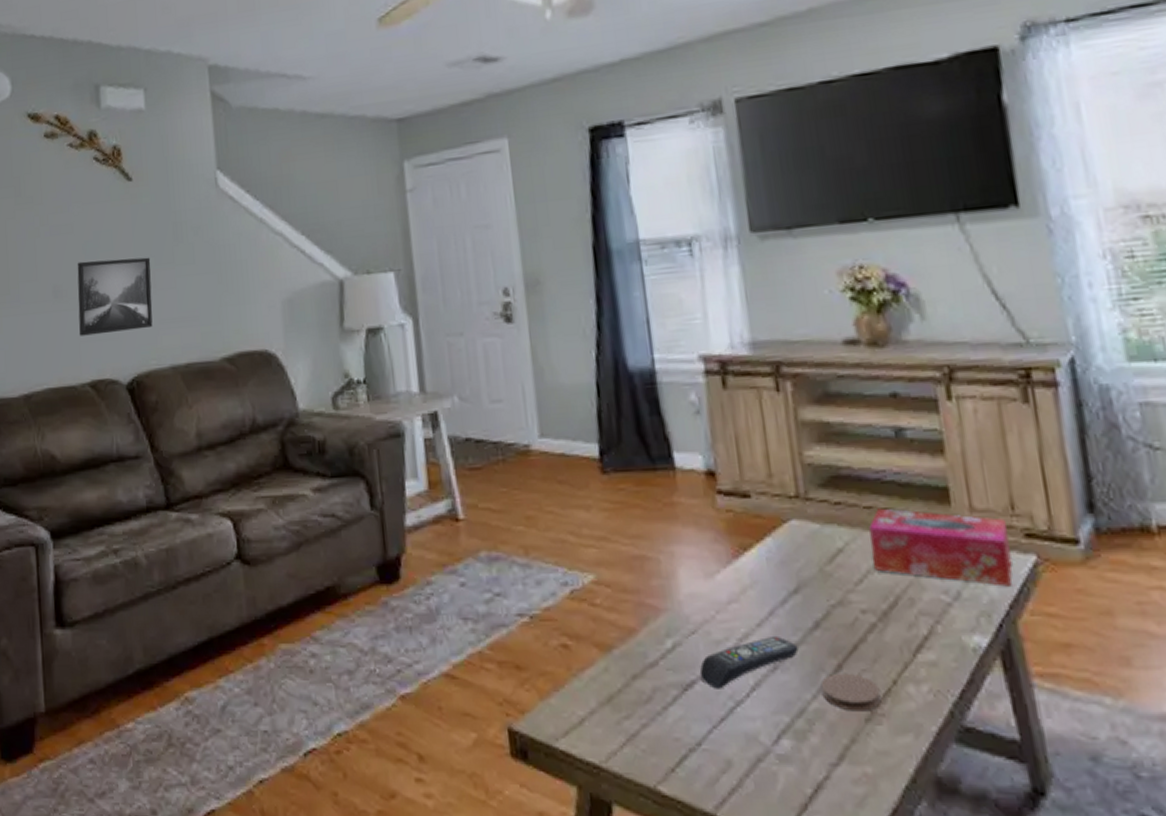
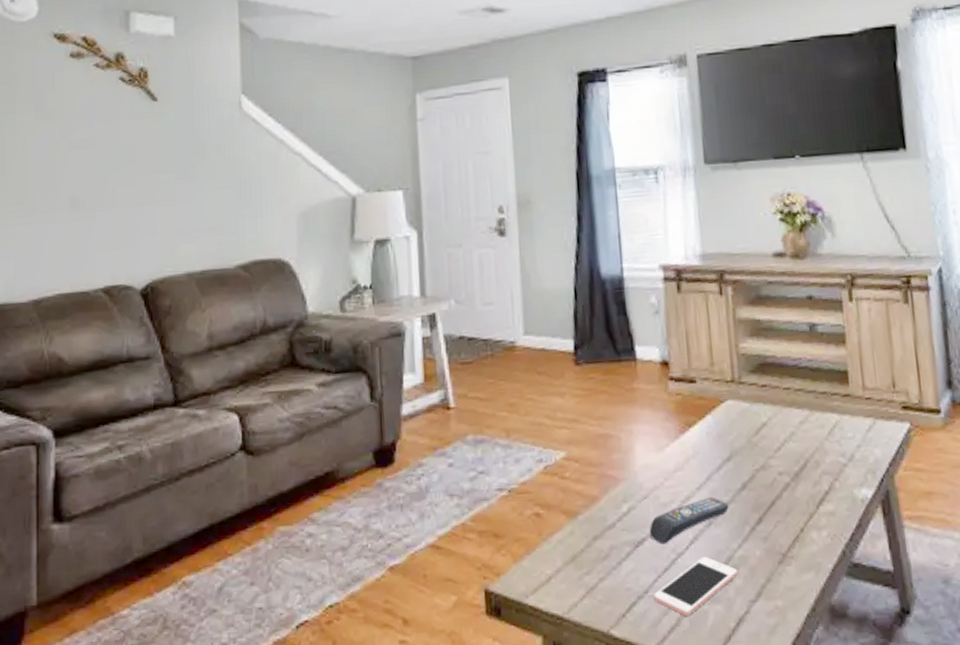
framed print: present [77,257,153,336] -> none [94,172,172,245]
cell phone: none [708,706,813,776] -> present [654,556,738,616]
coaster: present [820,673,881,712] -> none [745,524,791,556]
tissue box: present [869,508,1013,587] -> none [787,389,893,449]

